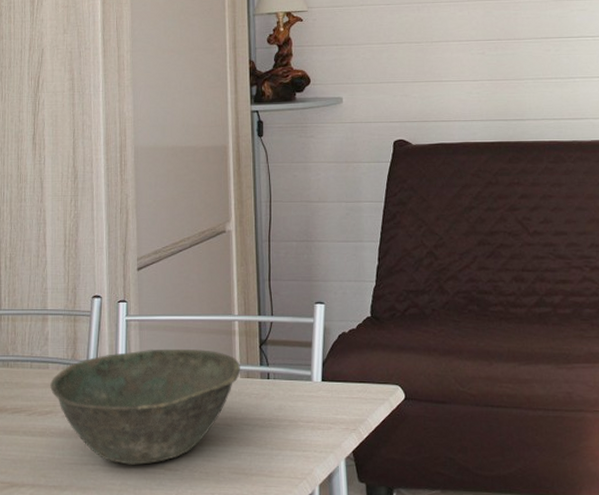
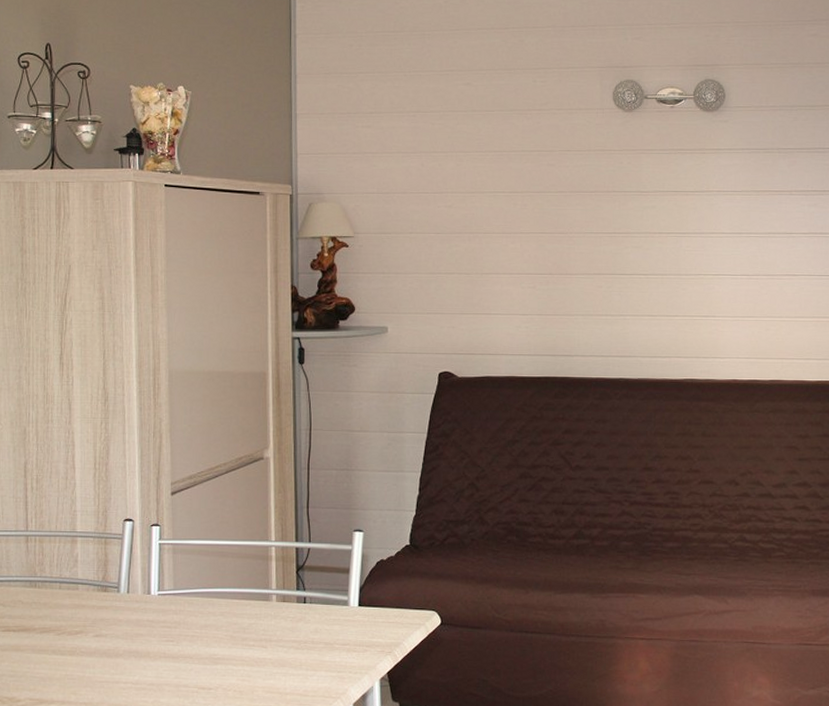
bowl: present [50,348,240,465] -> none [80,572,276,683]

